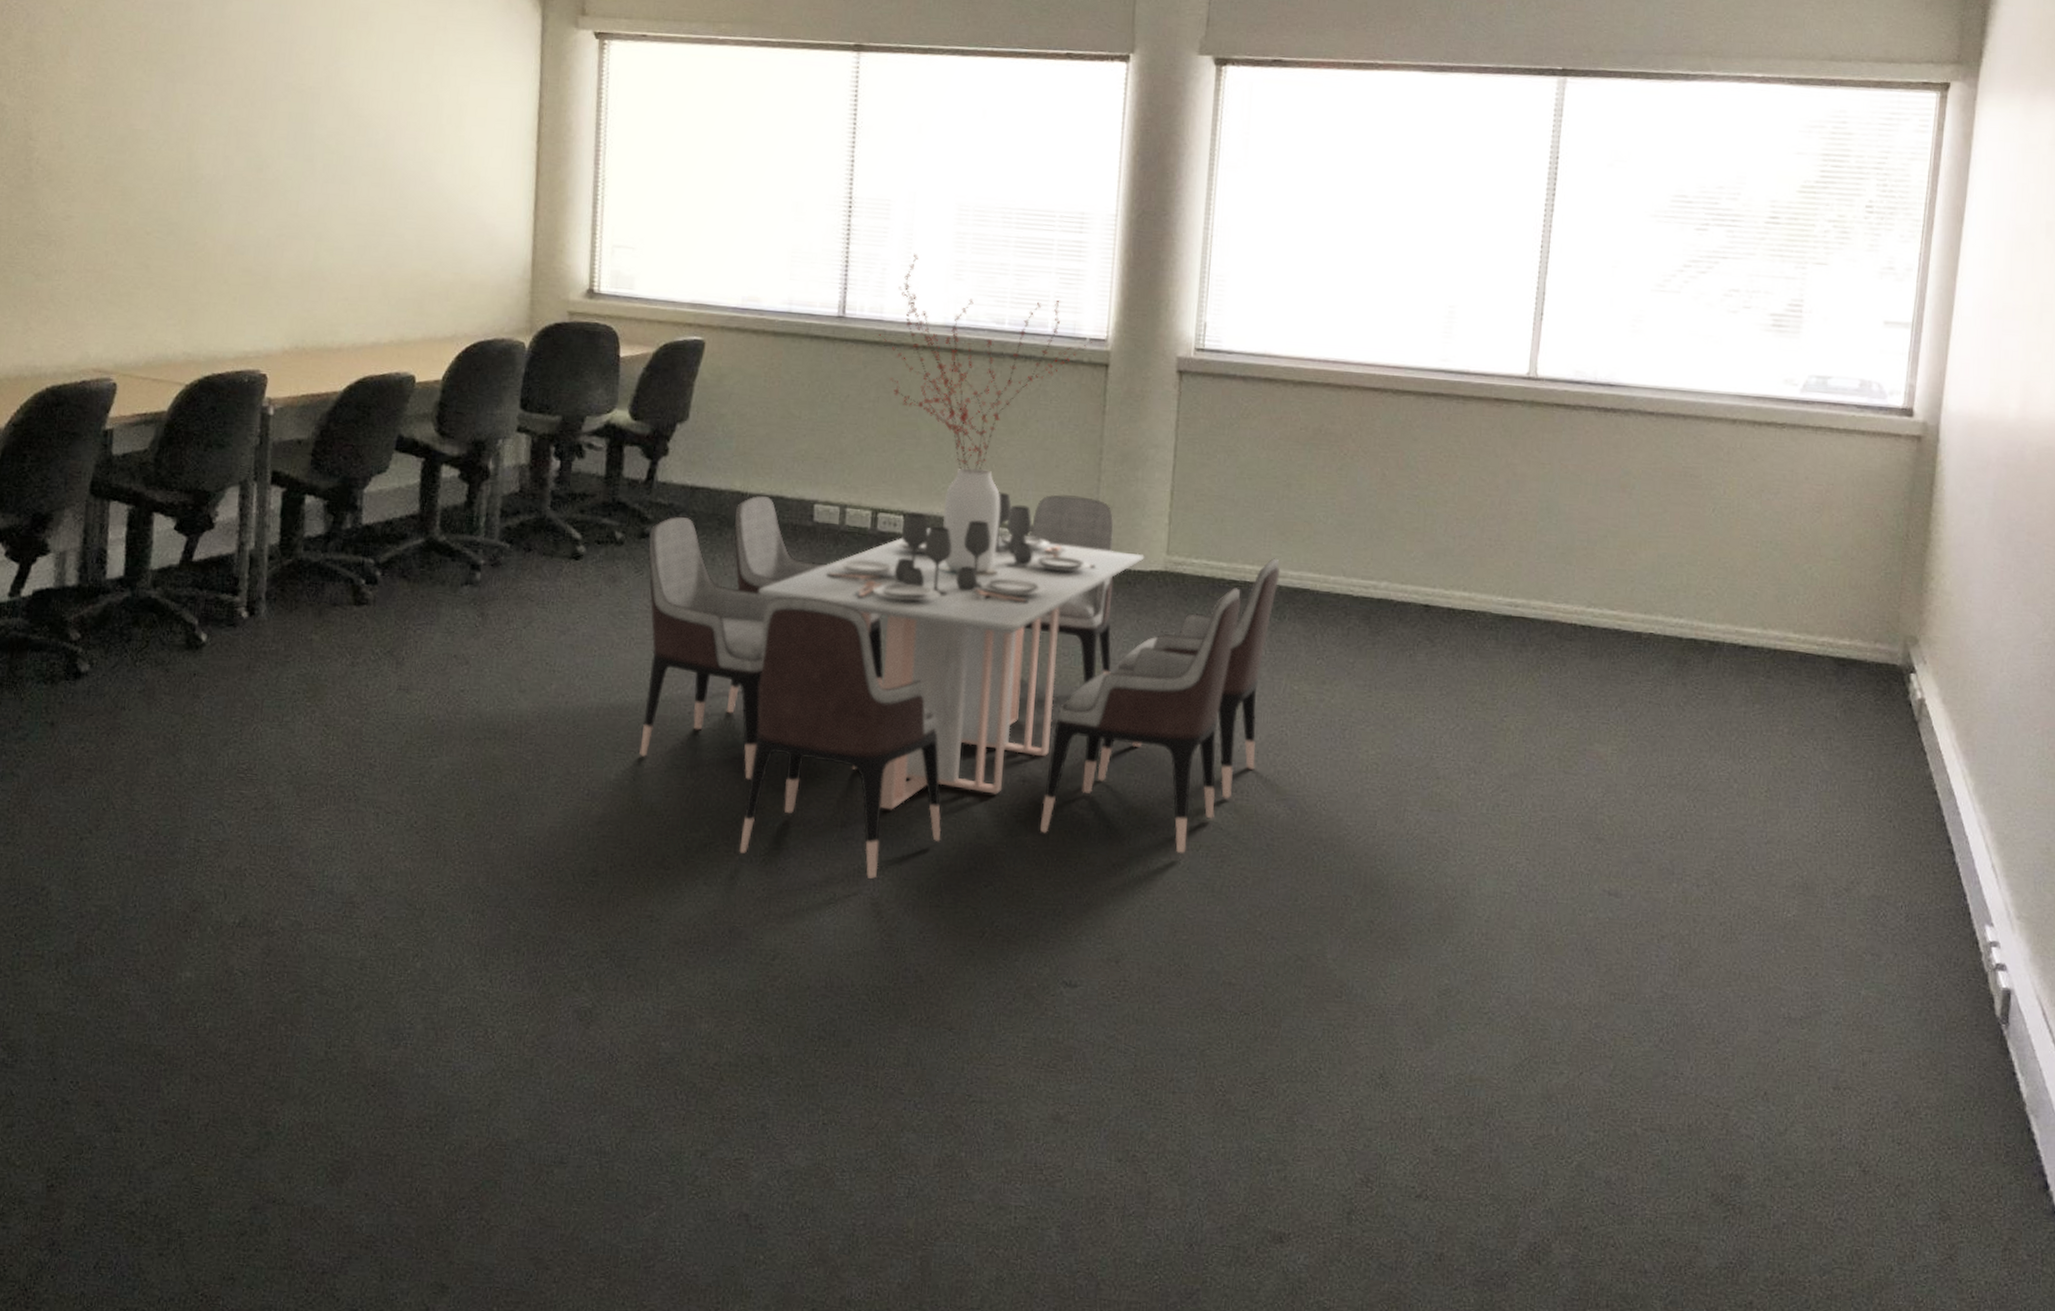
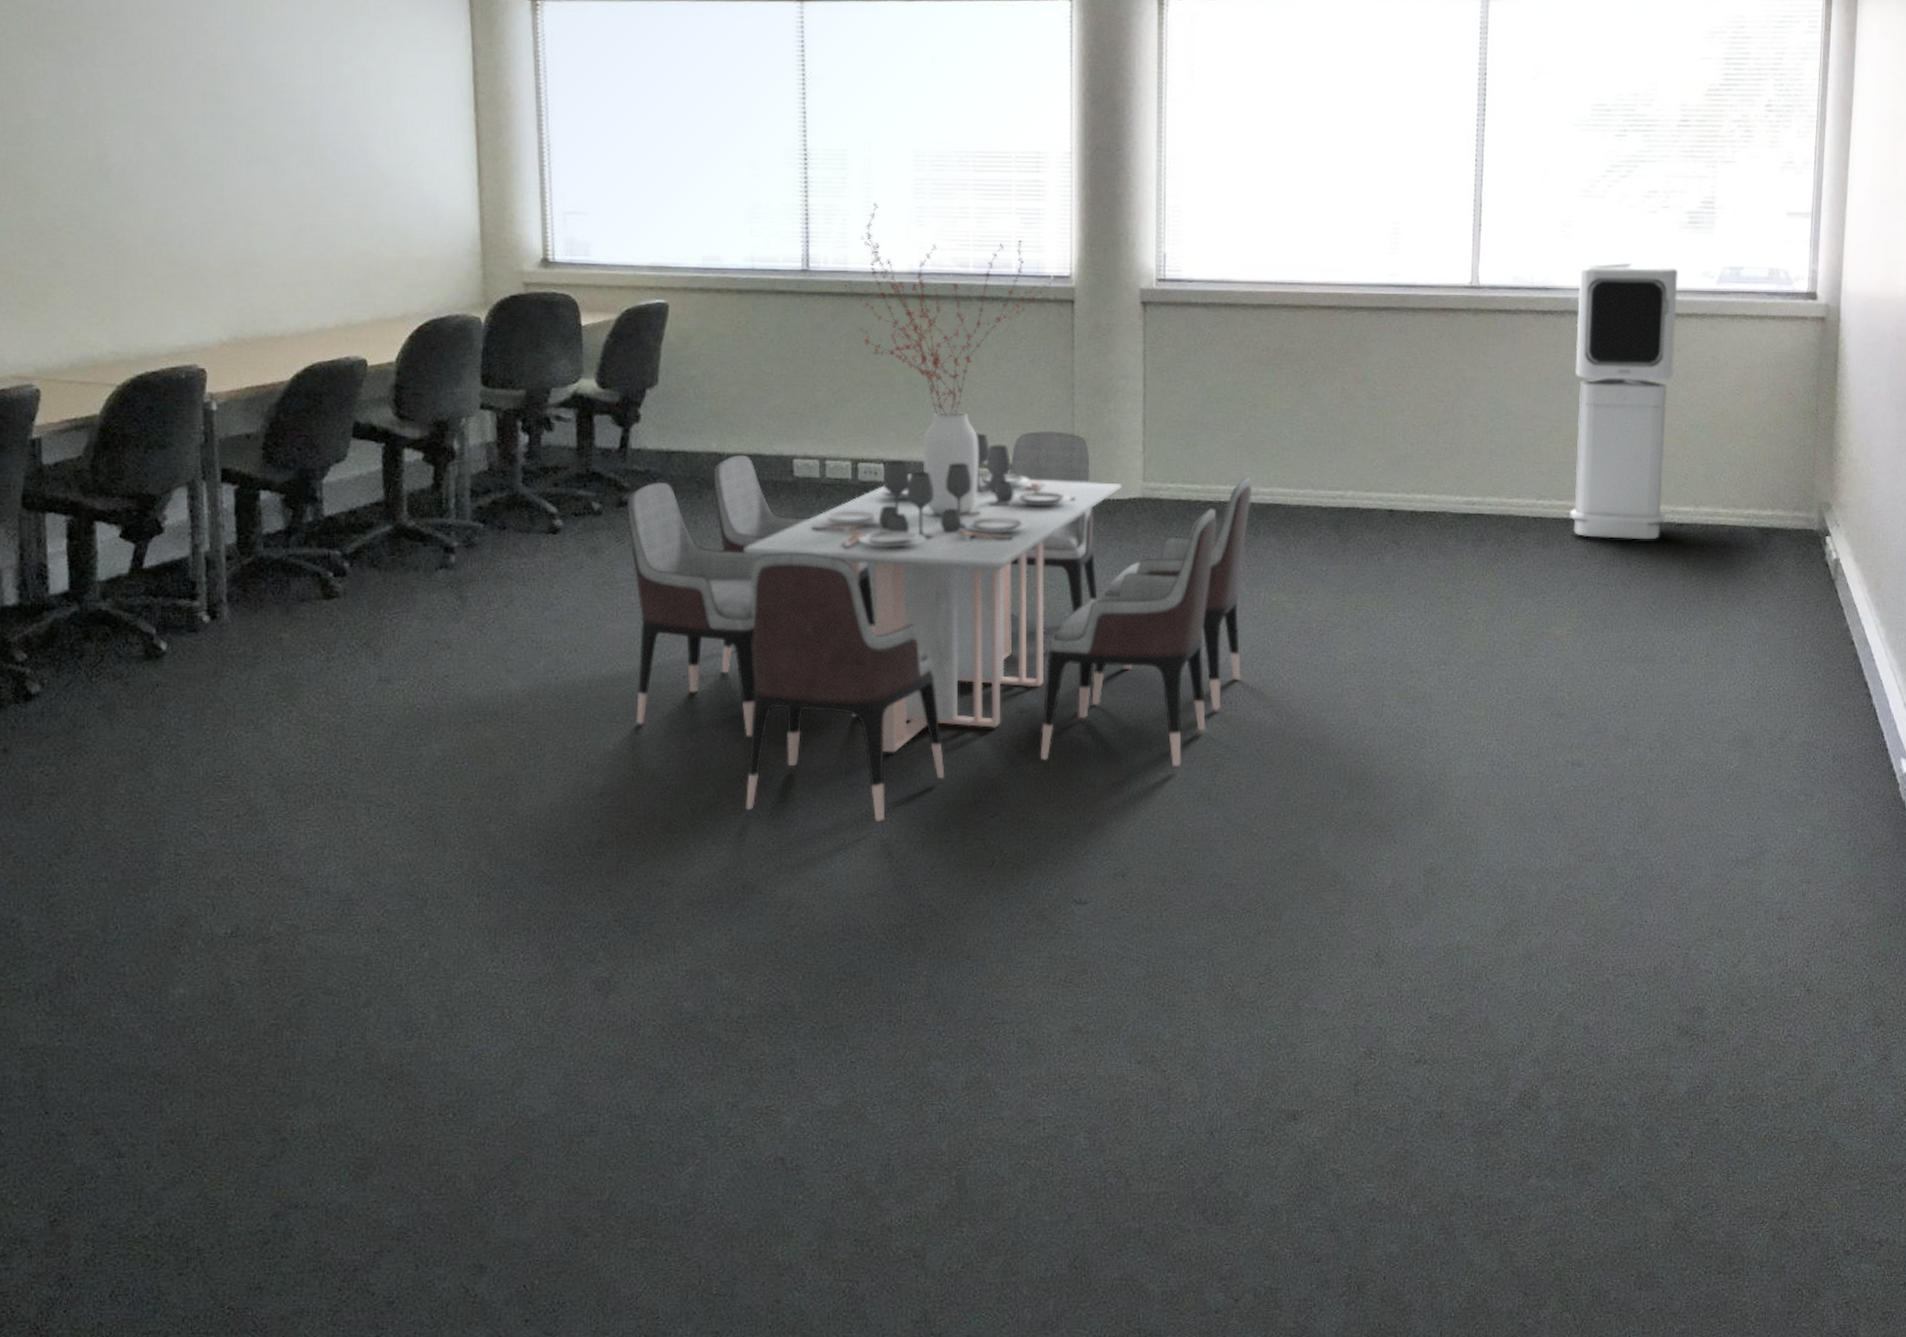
air purifier: none [1622,363,1757,660] -> present [1570,262,1678,540]

